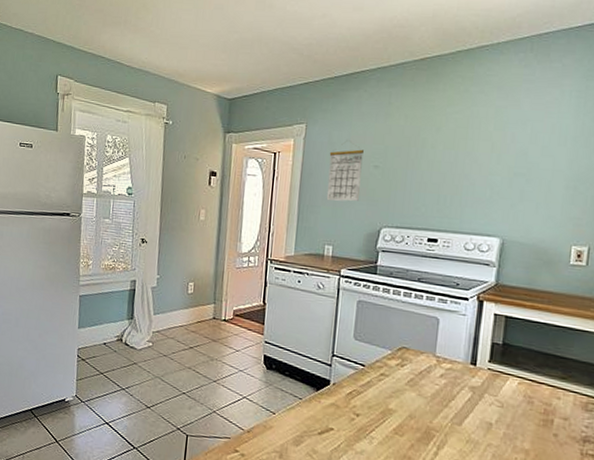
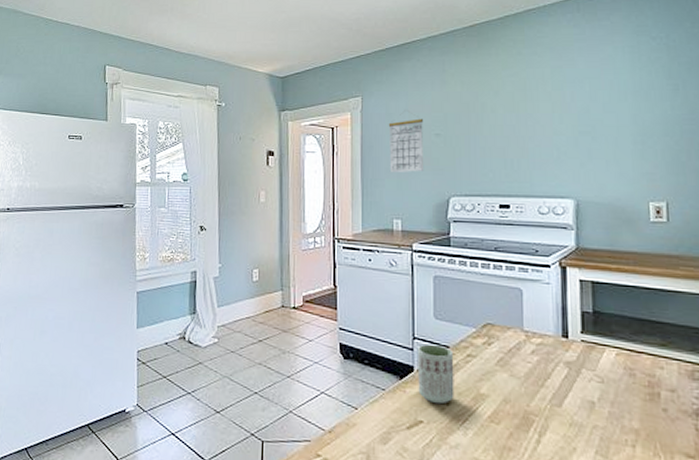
cup: none [332,361,368,415] -> present [418,344,454,404]

